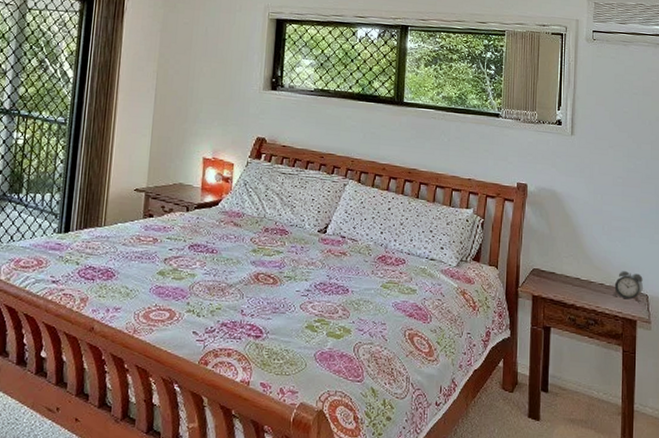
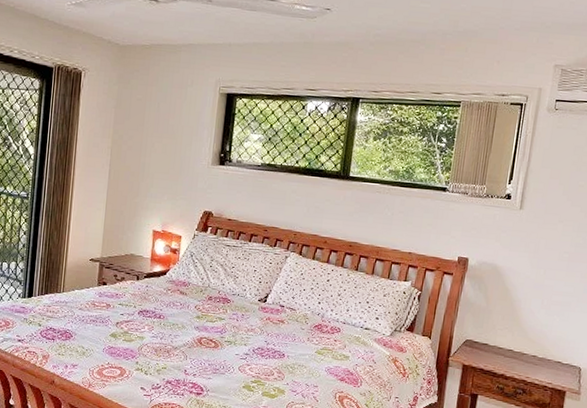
alarm clock: present [613,271,644,303] -> none [544,344,578,375]

